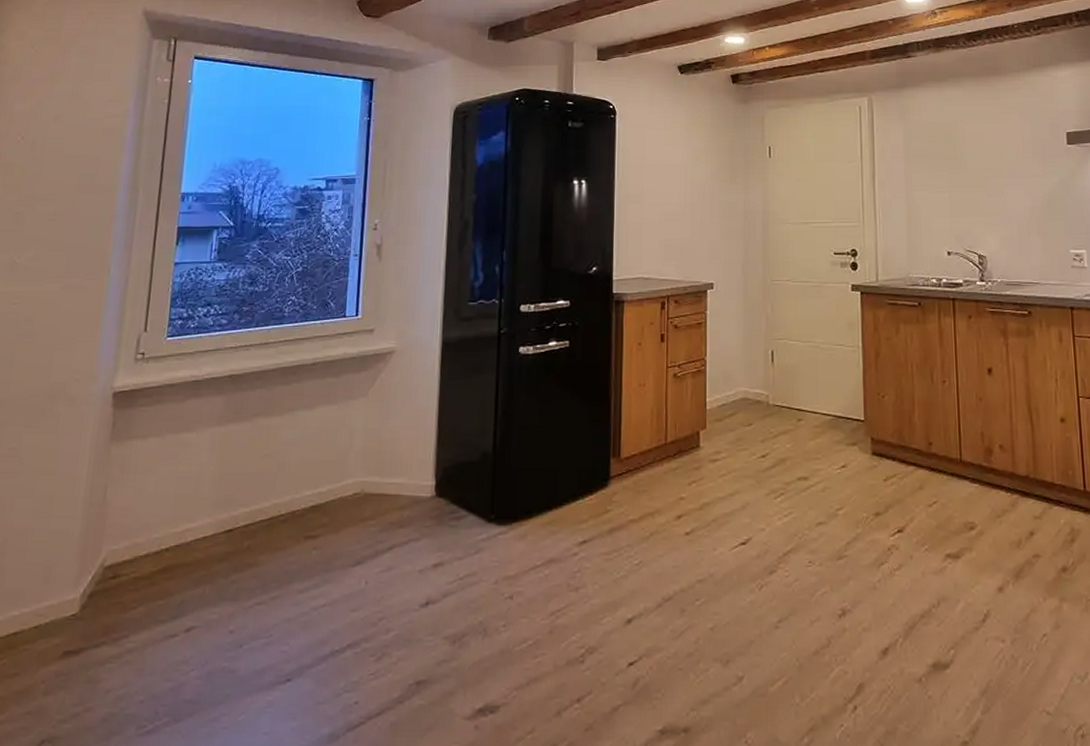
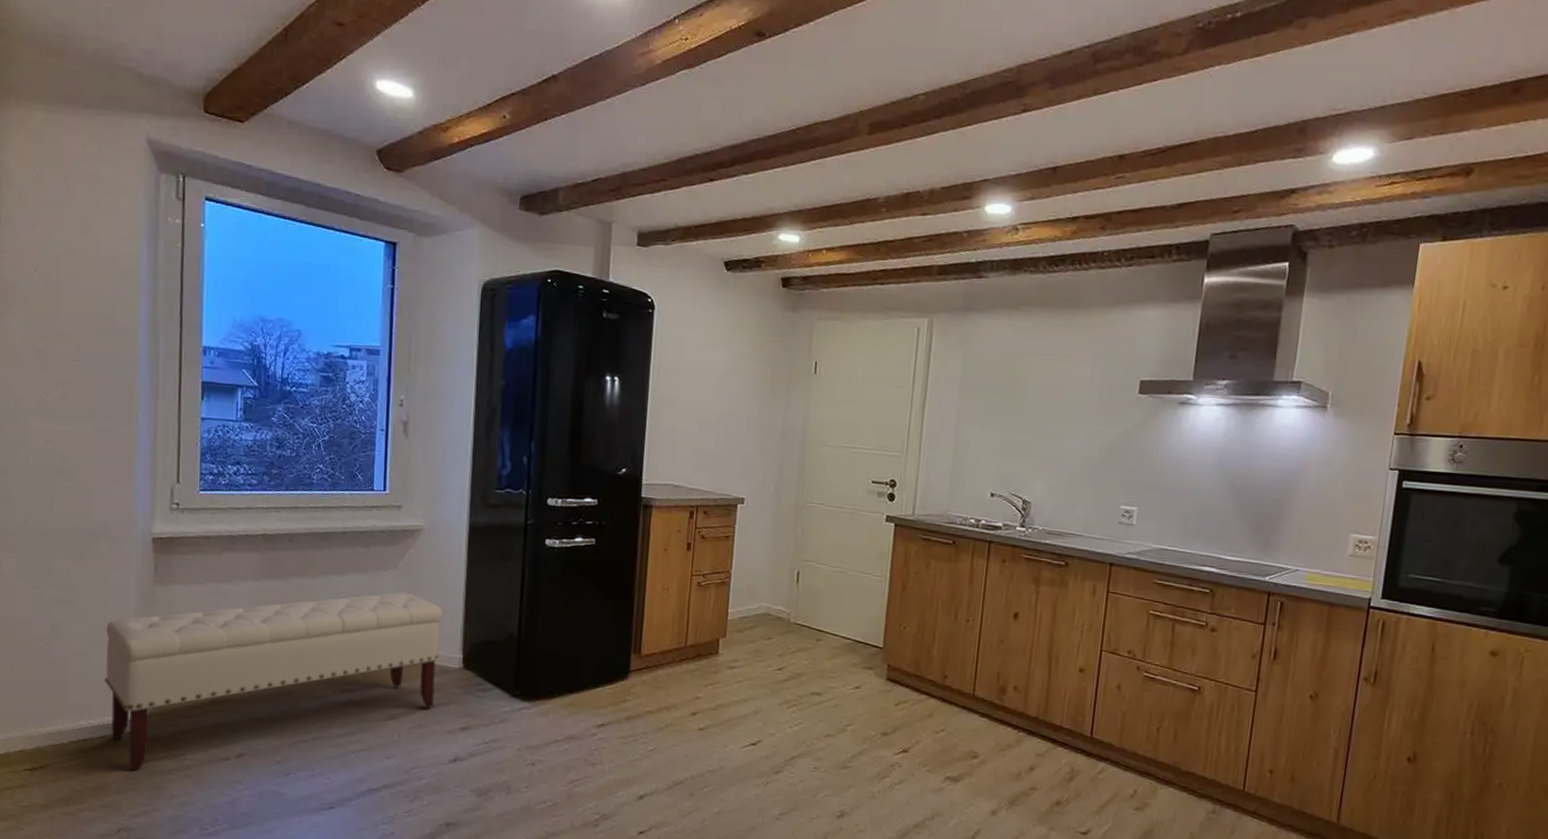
bench: none [45,419,414,665] -> present [105,591,443,771]

